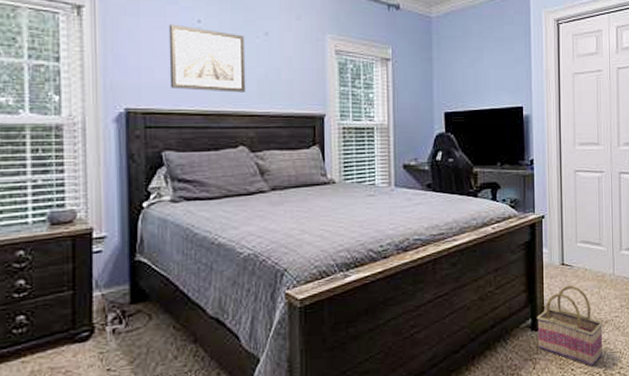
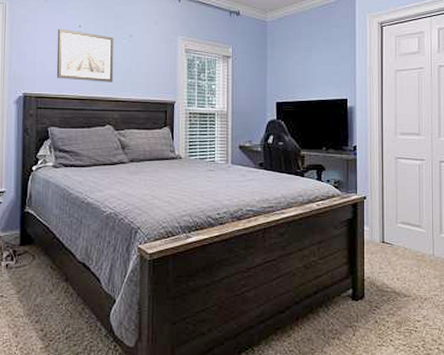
basket: present [537,285,603,366] -> none [357,262,422,339]

